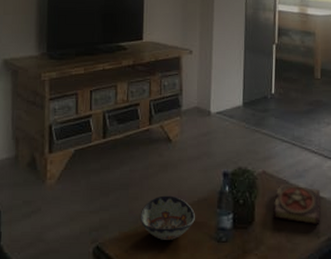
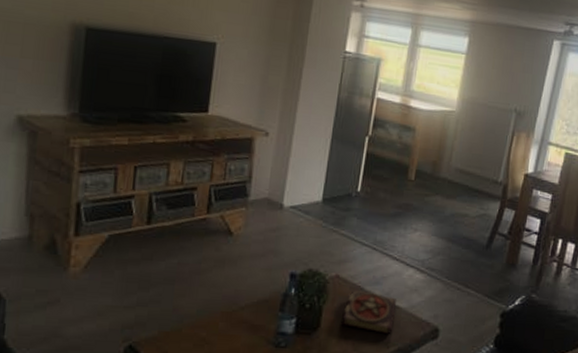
decorative bowl: present [139,195,195,240] -> none [185,294,253,343]

